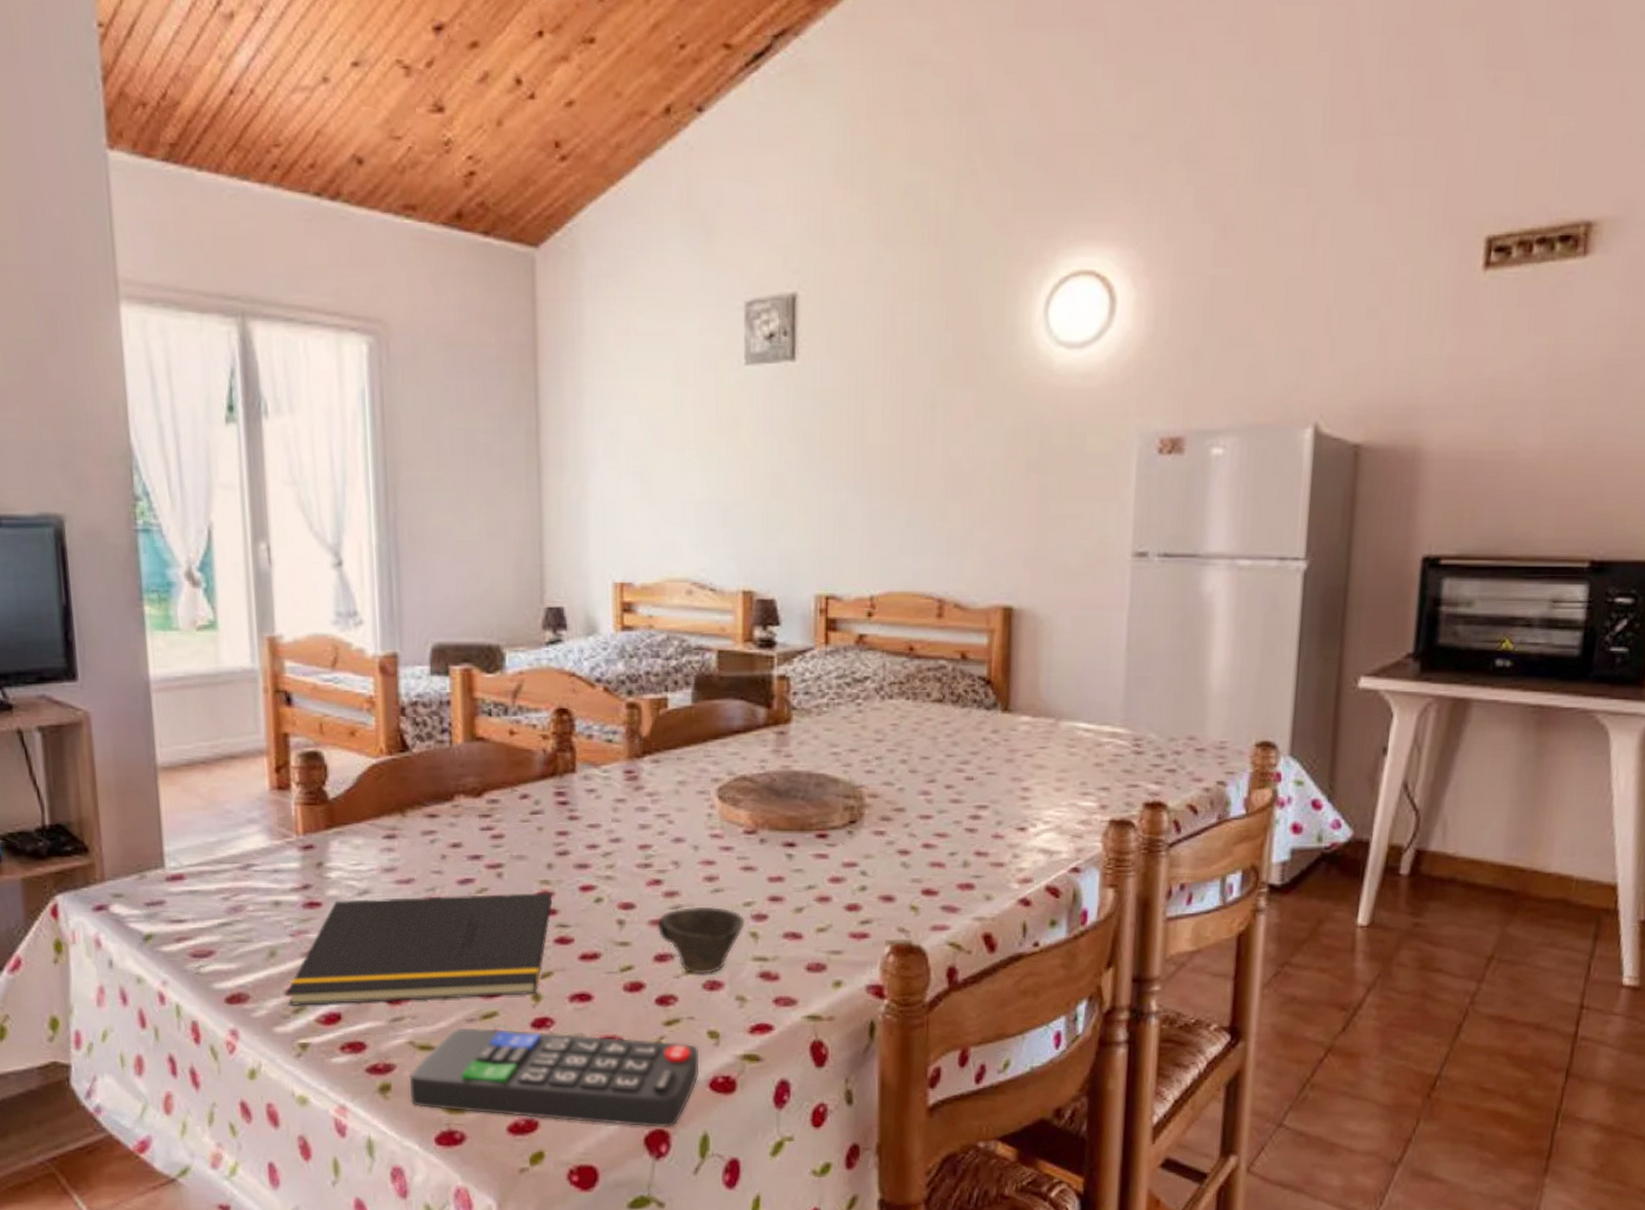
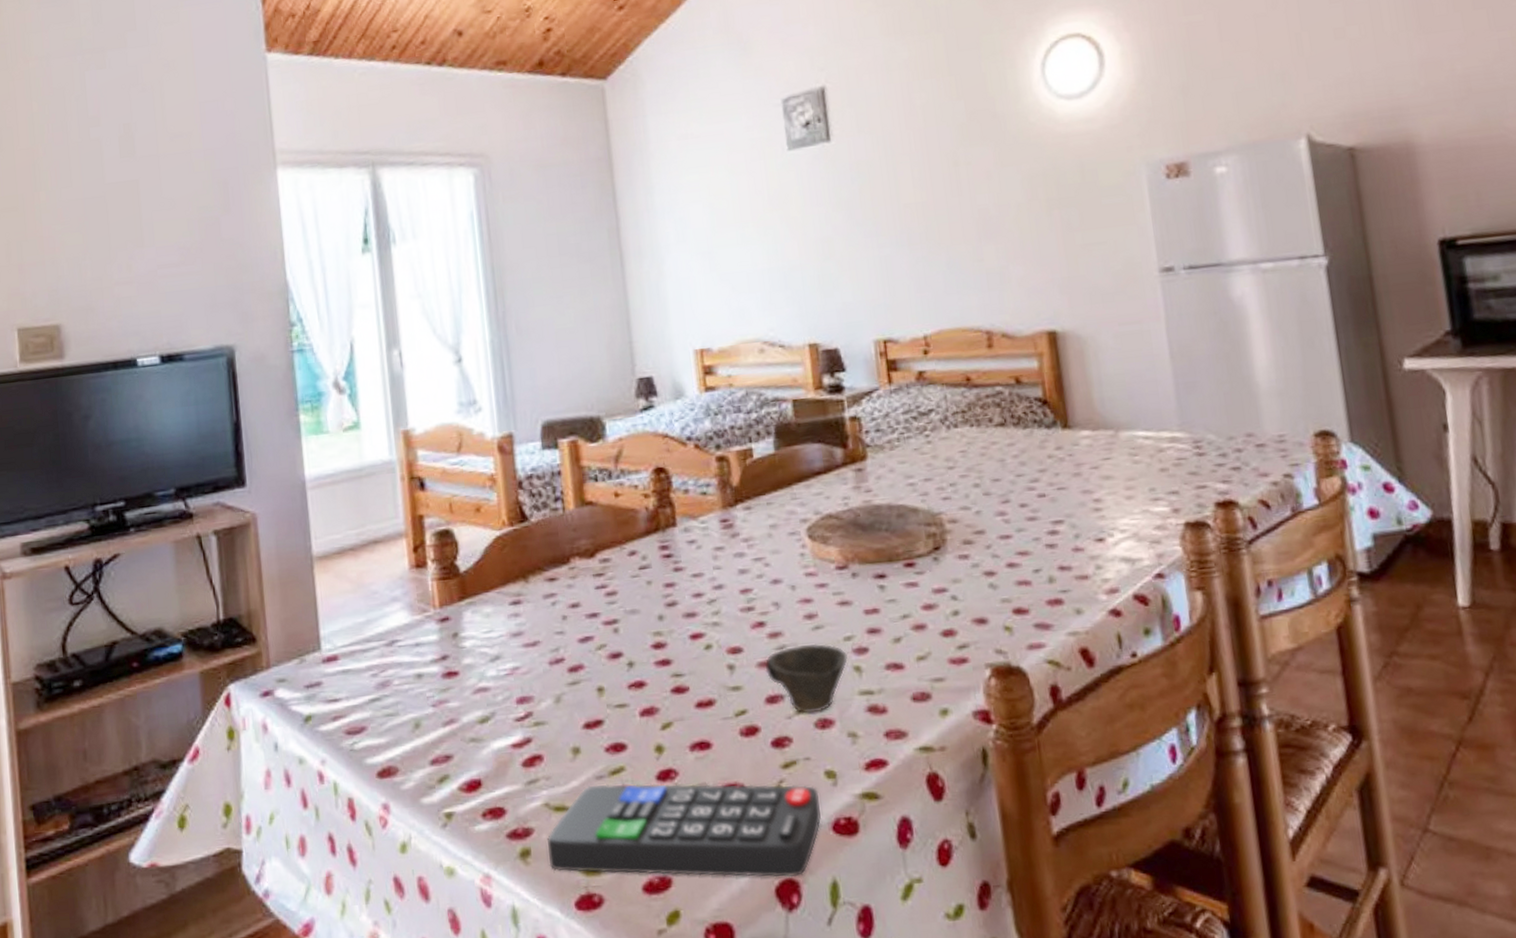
notepad: present [286,893,553,1006] -> none [430,643,667,776]

